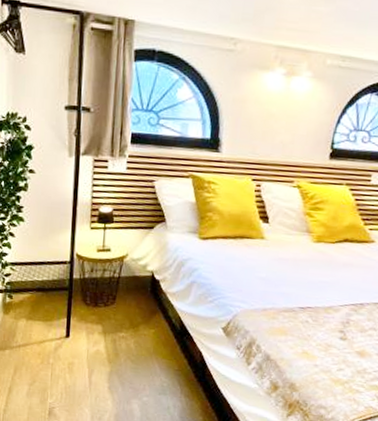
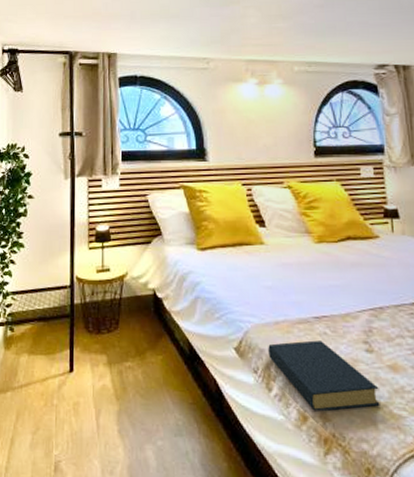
hardback book: none [252,326,345,384] -> present [268,340,380,412]

